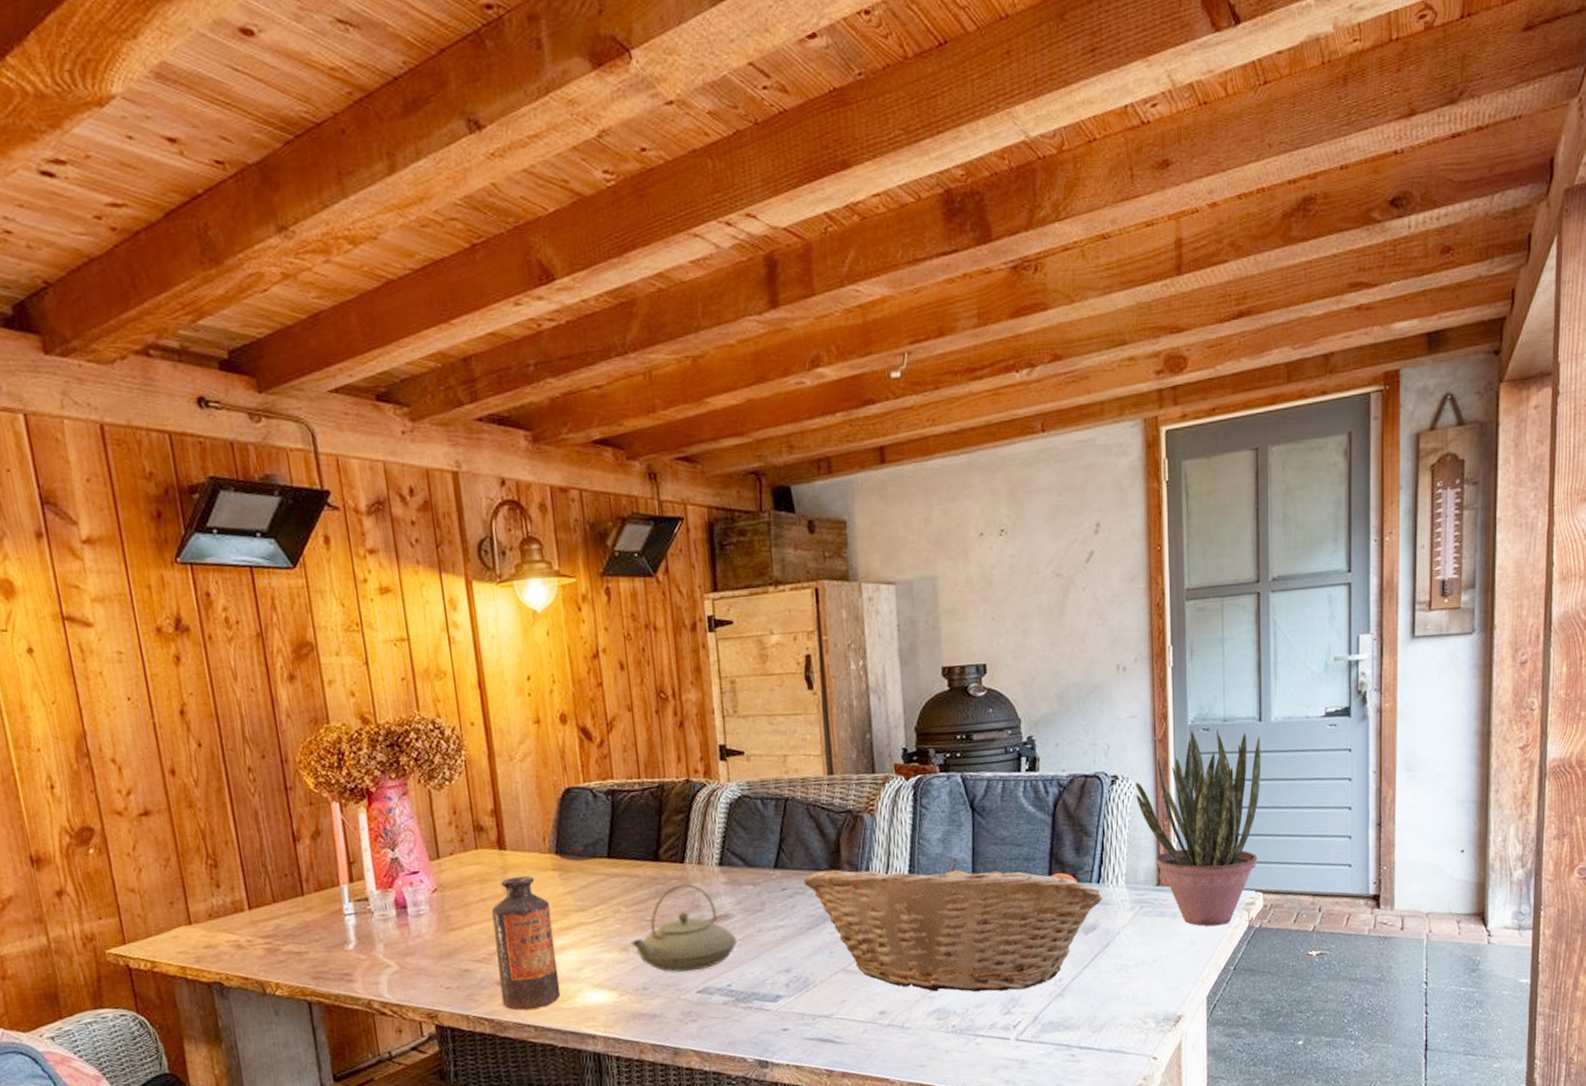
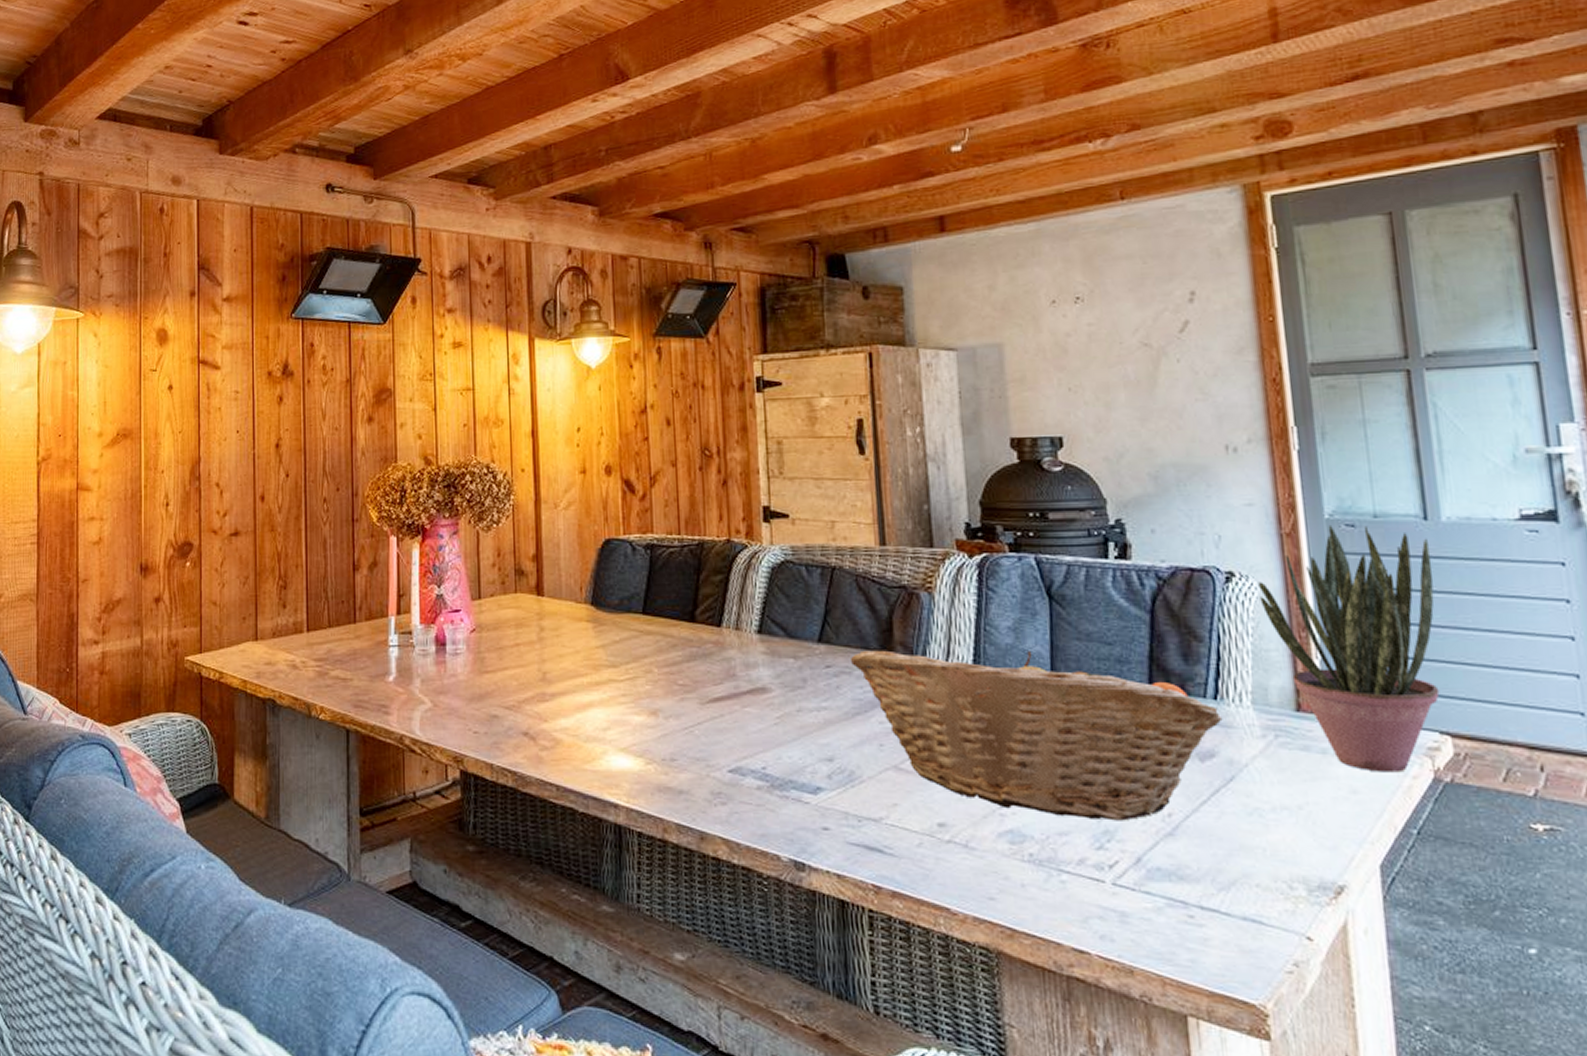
bottle: present [491,875,561,1011] -> none [525,624,586,766]
teapot: present [631,883,738,972] -> none [661,649,775,747]

